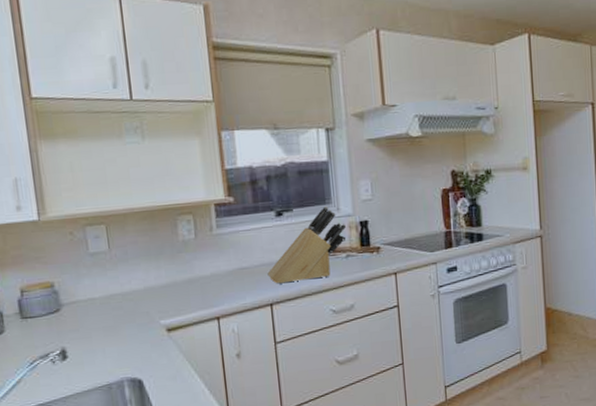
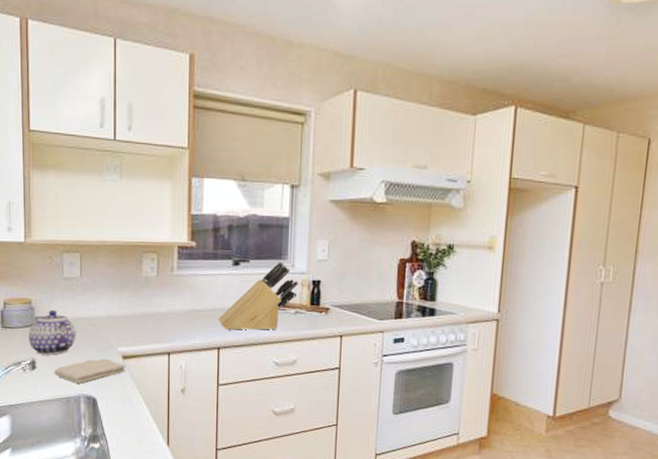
teapot: none [53,290,111,342] -> present [28,309,76,355]
washcloth: none [89,334,172,367] -> present [54,358,125,384]

